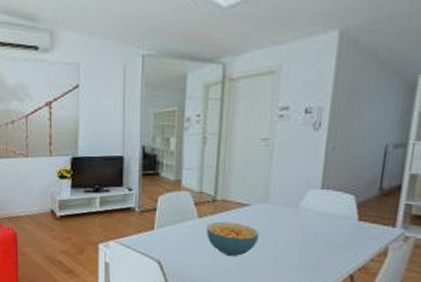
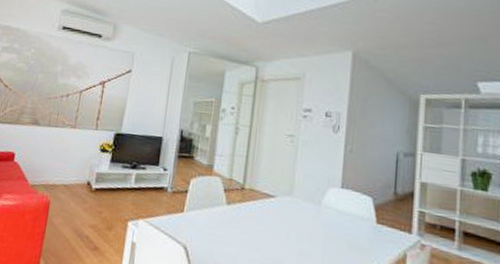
cereal bowl: present [207,221,260,257] -> none [233,210,285,249]

